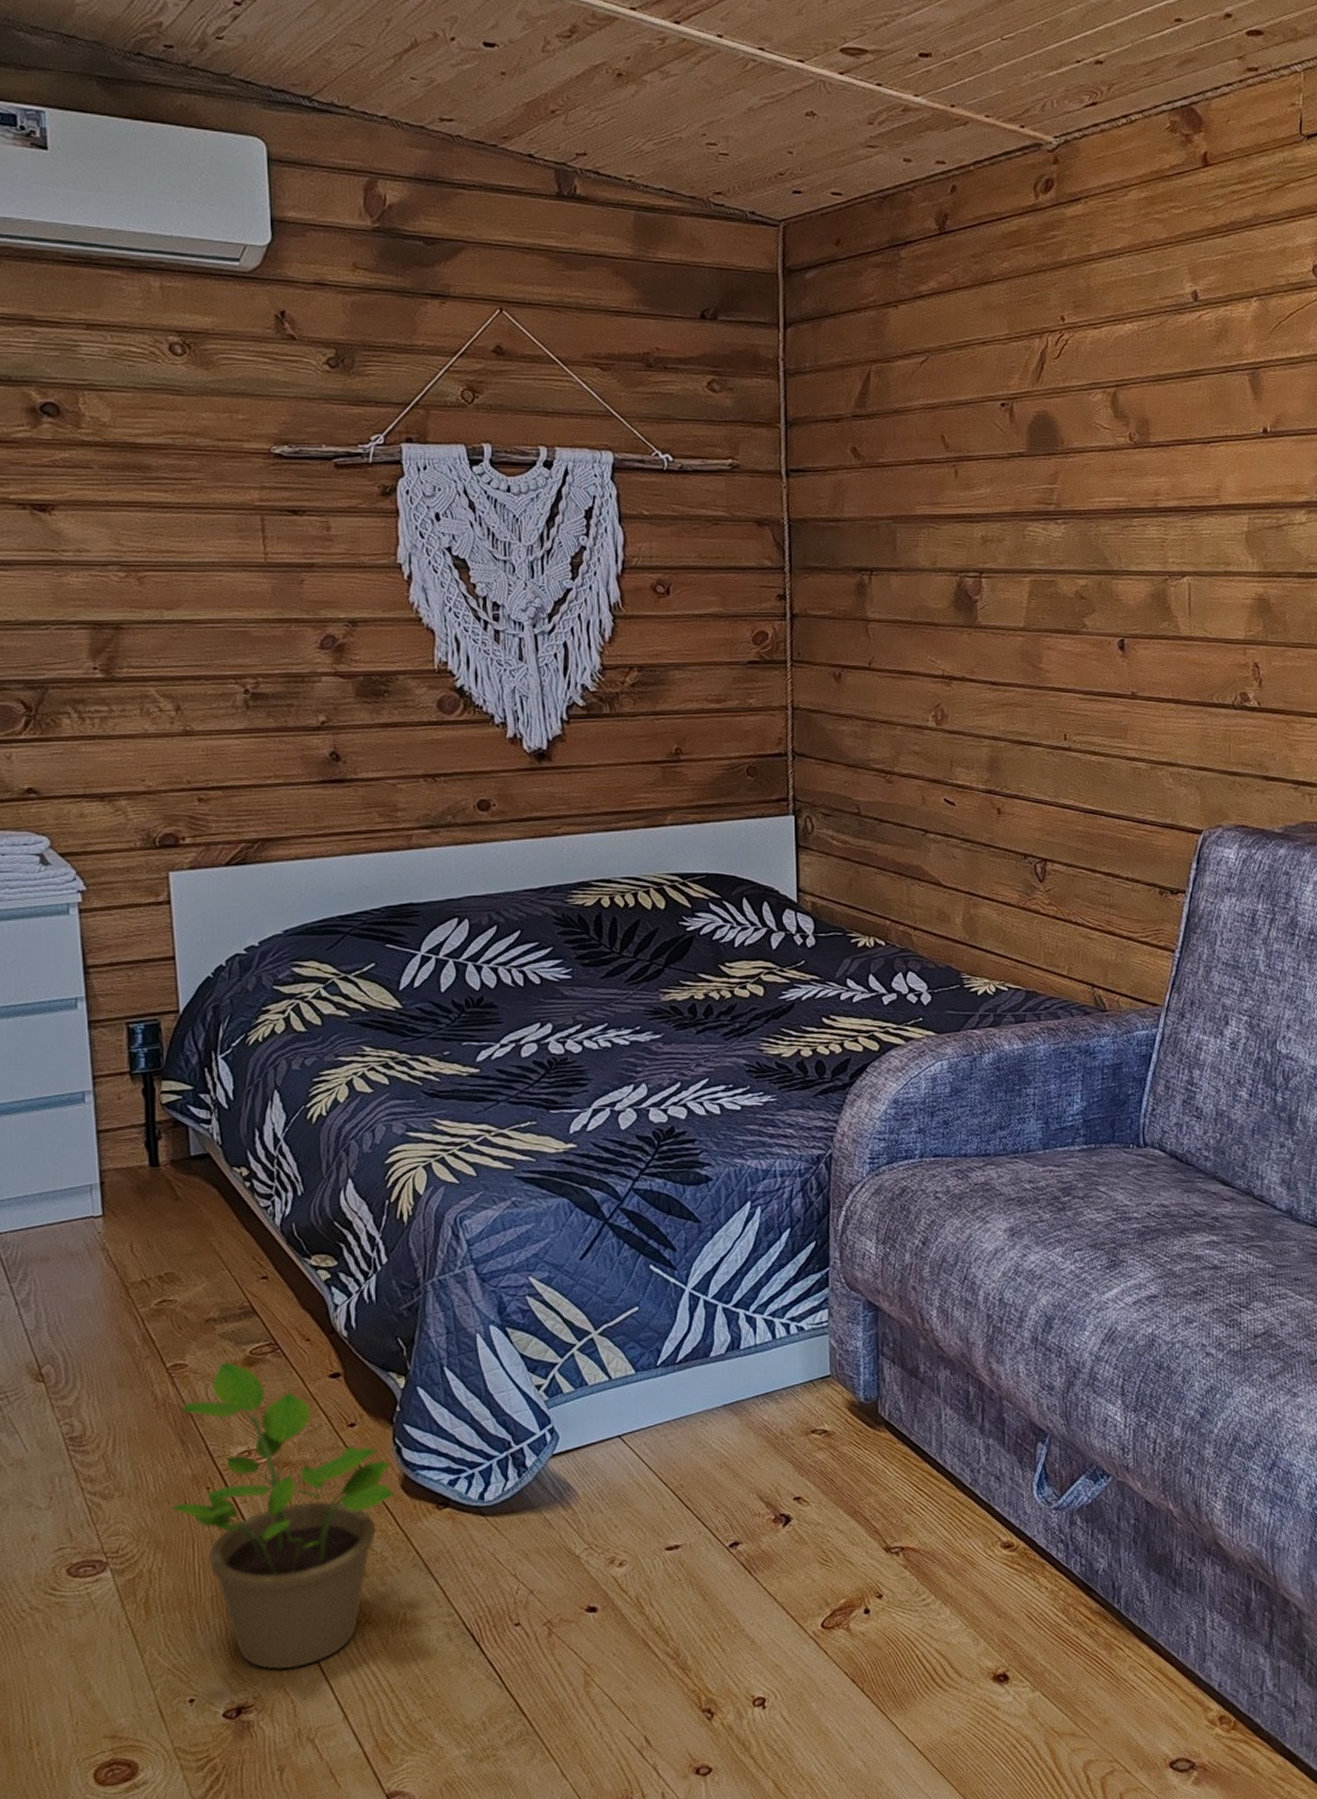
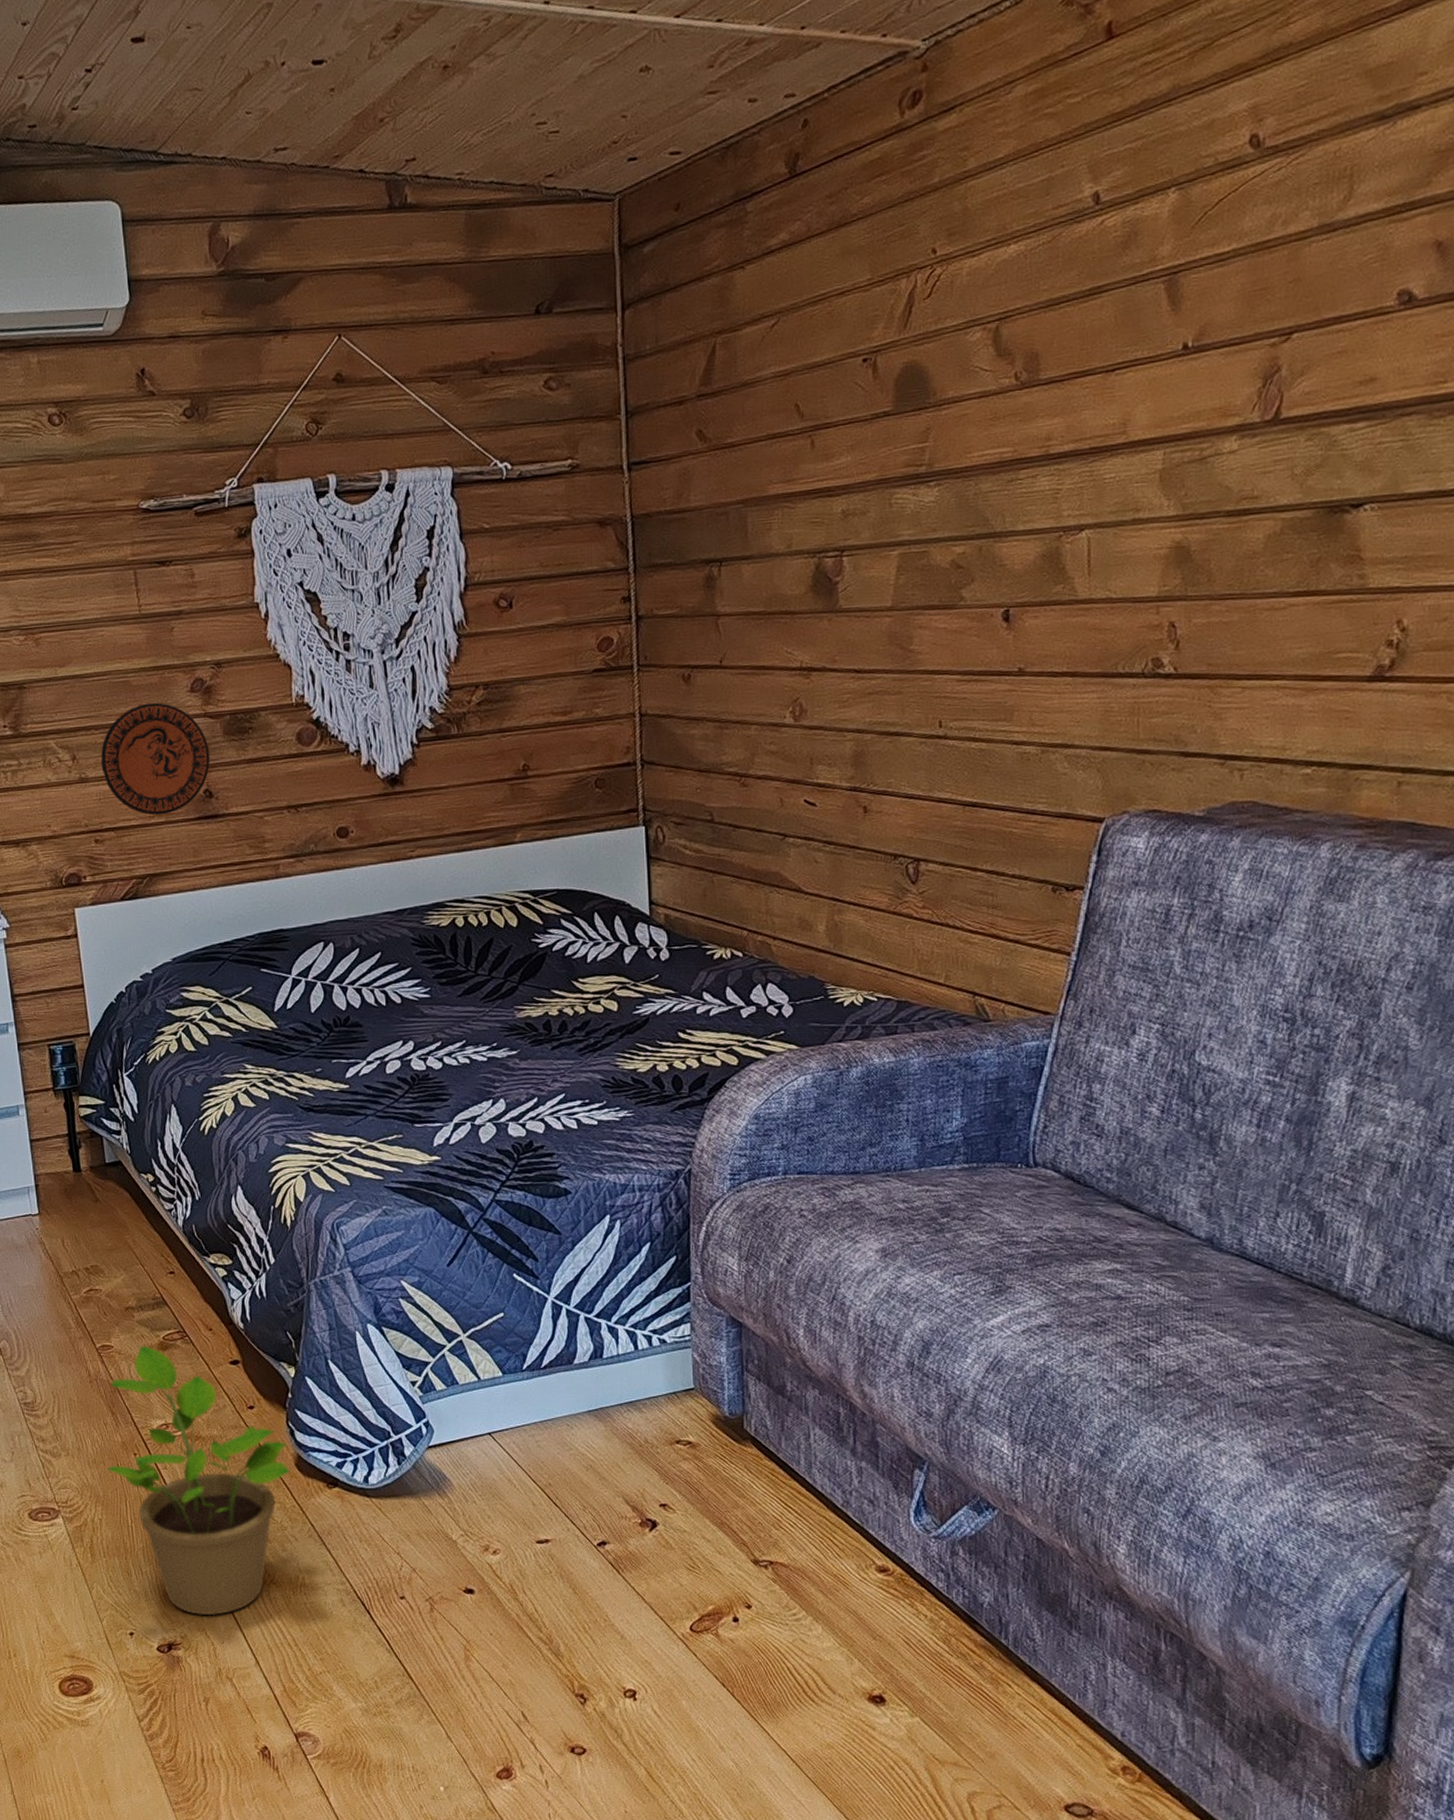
decorative plate: none [210,656,339,776] -> present [101,702,211,816]

